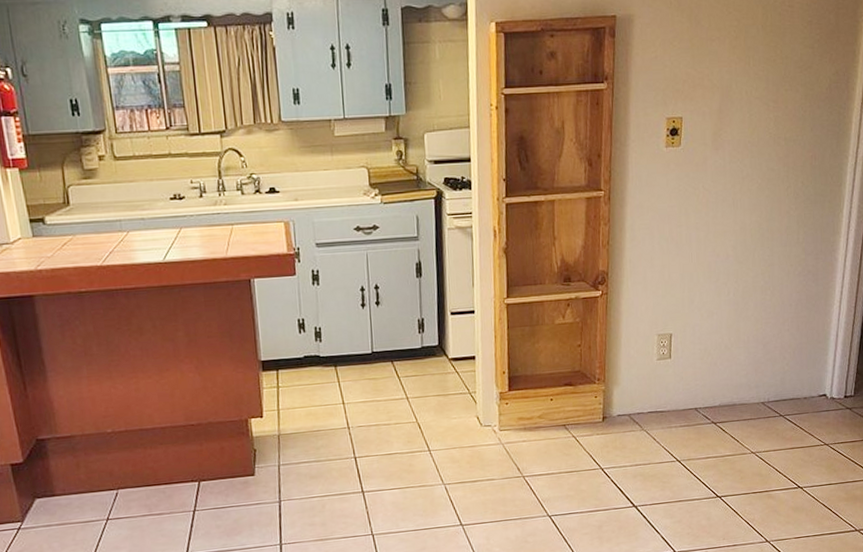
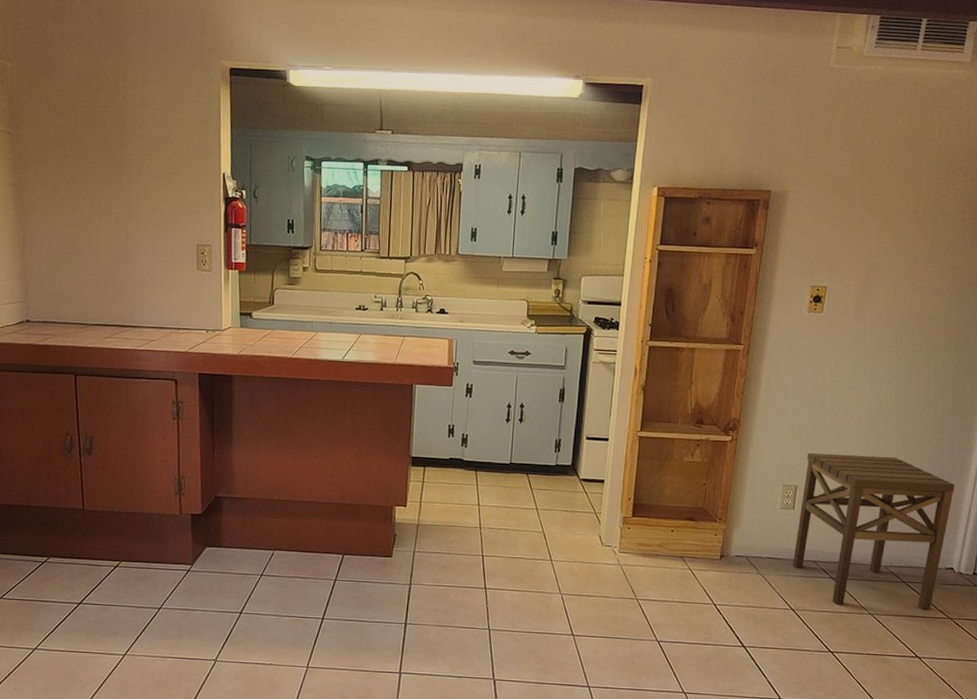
side table: none [674,290,822,449] -> present [793,452,955,610]

